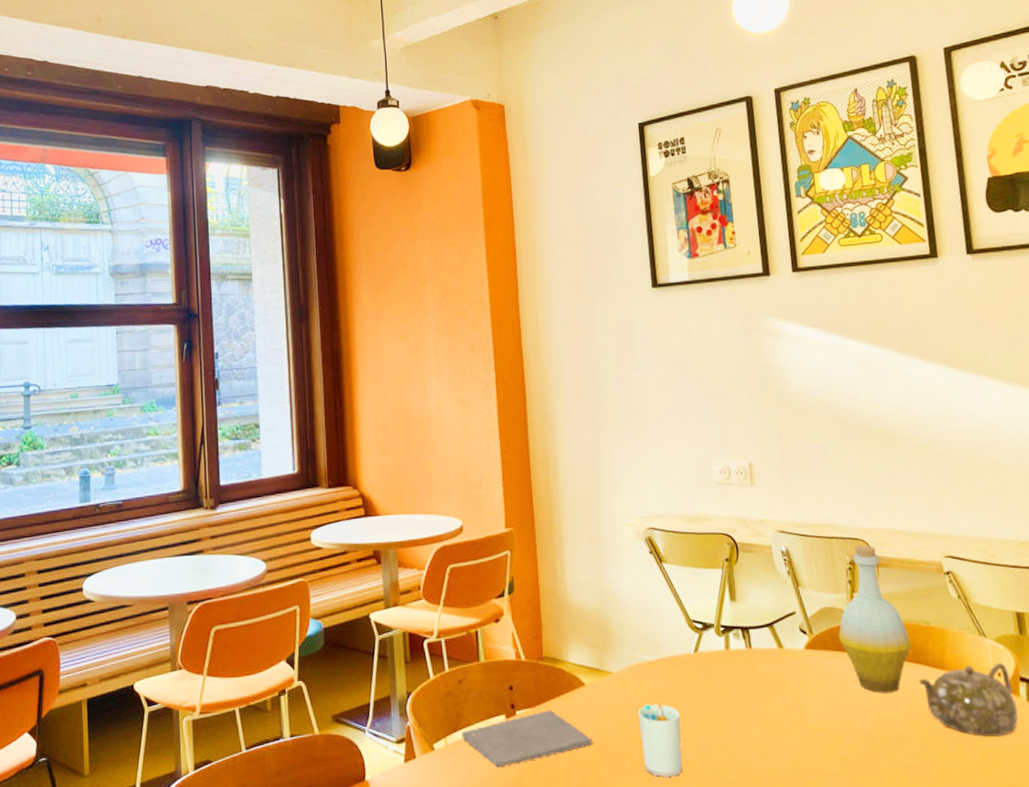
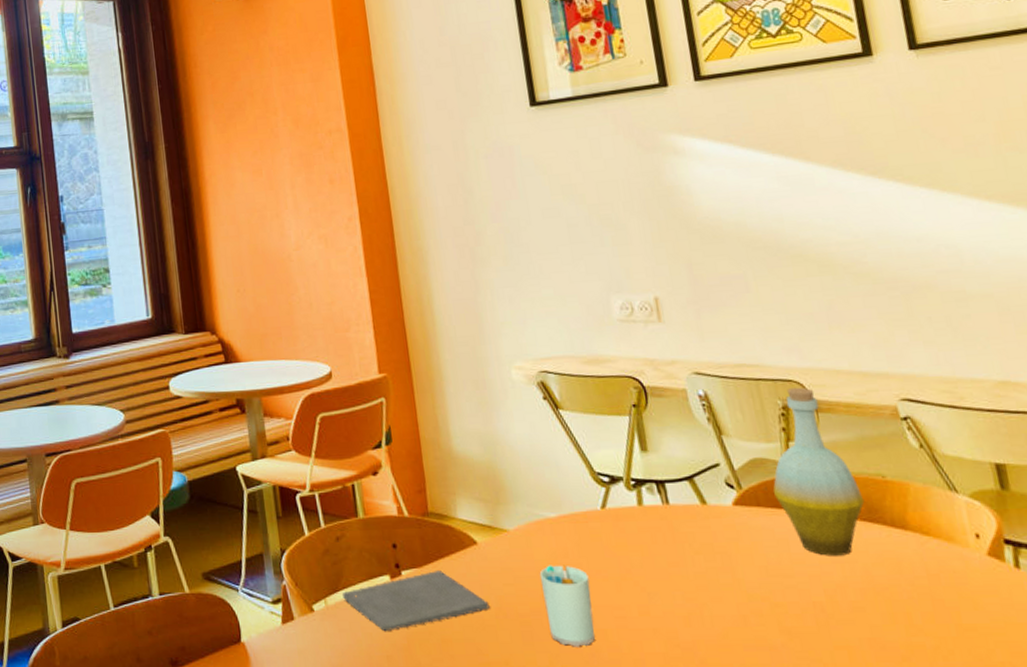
teapot: present [919,661,1018,737] -> none [876,521,1005,609]

